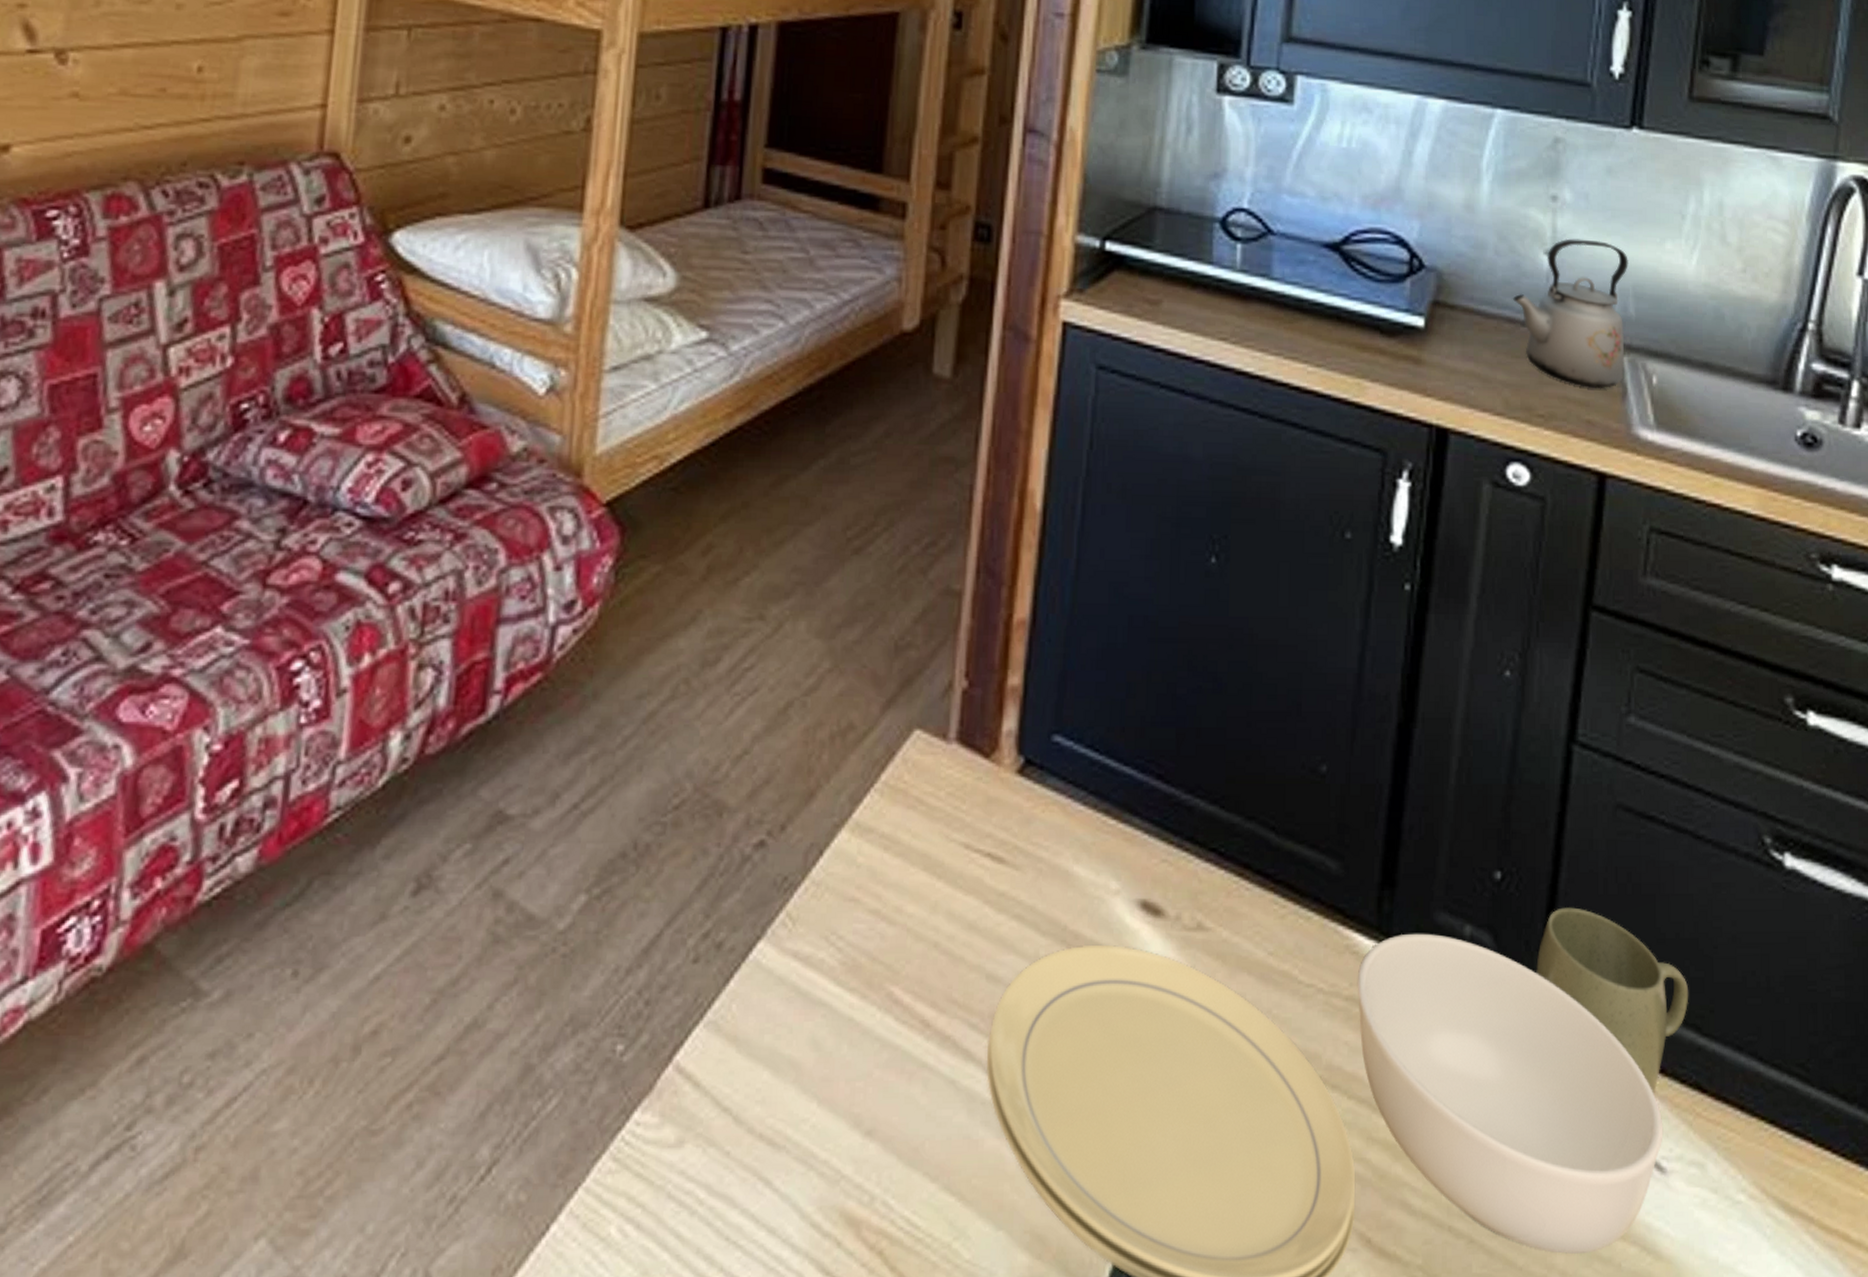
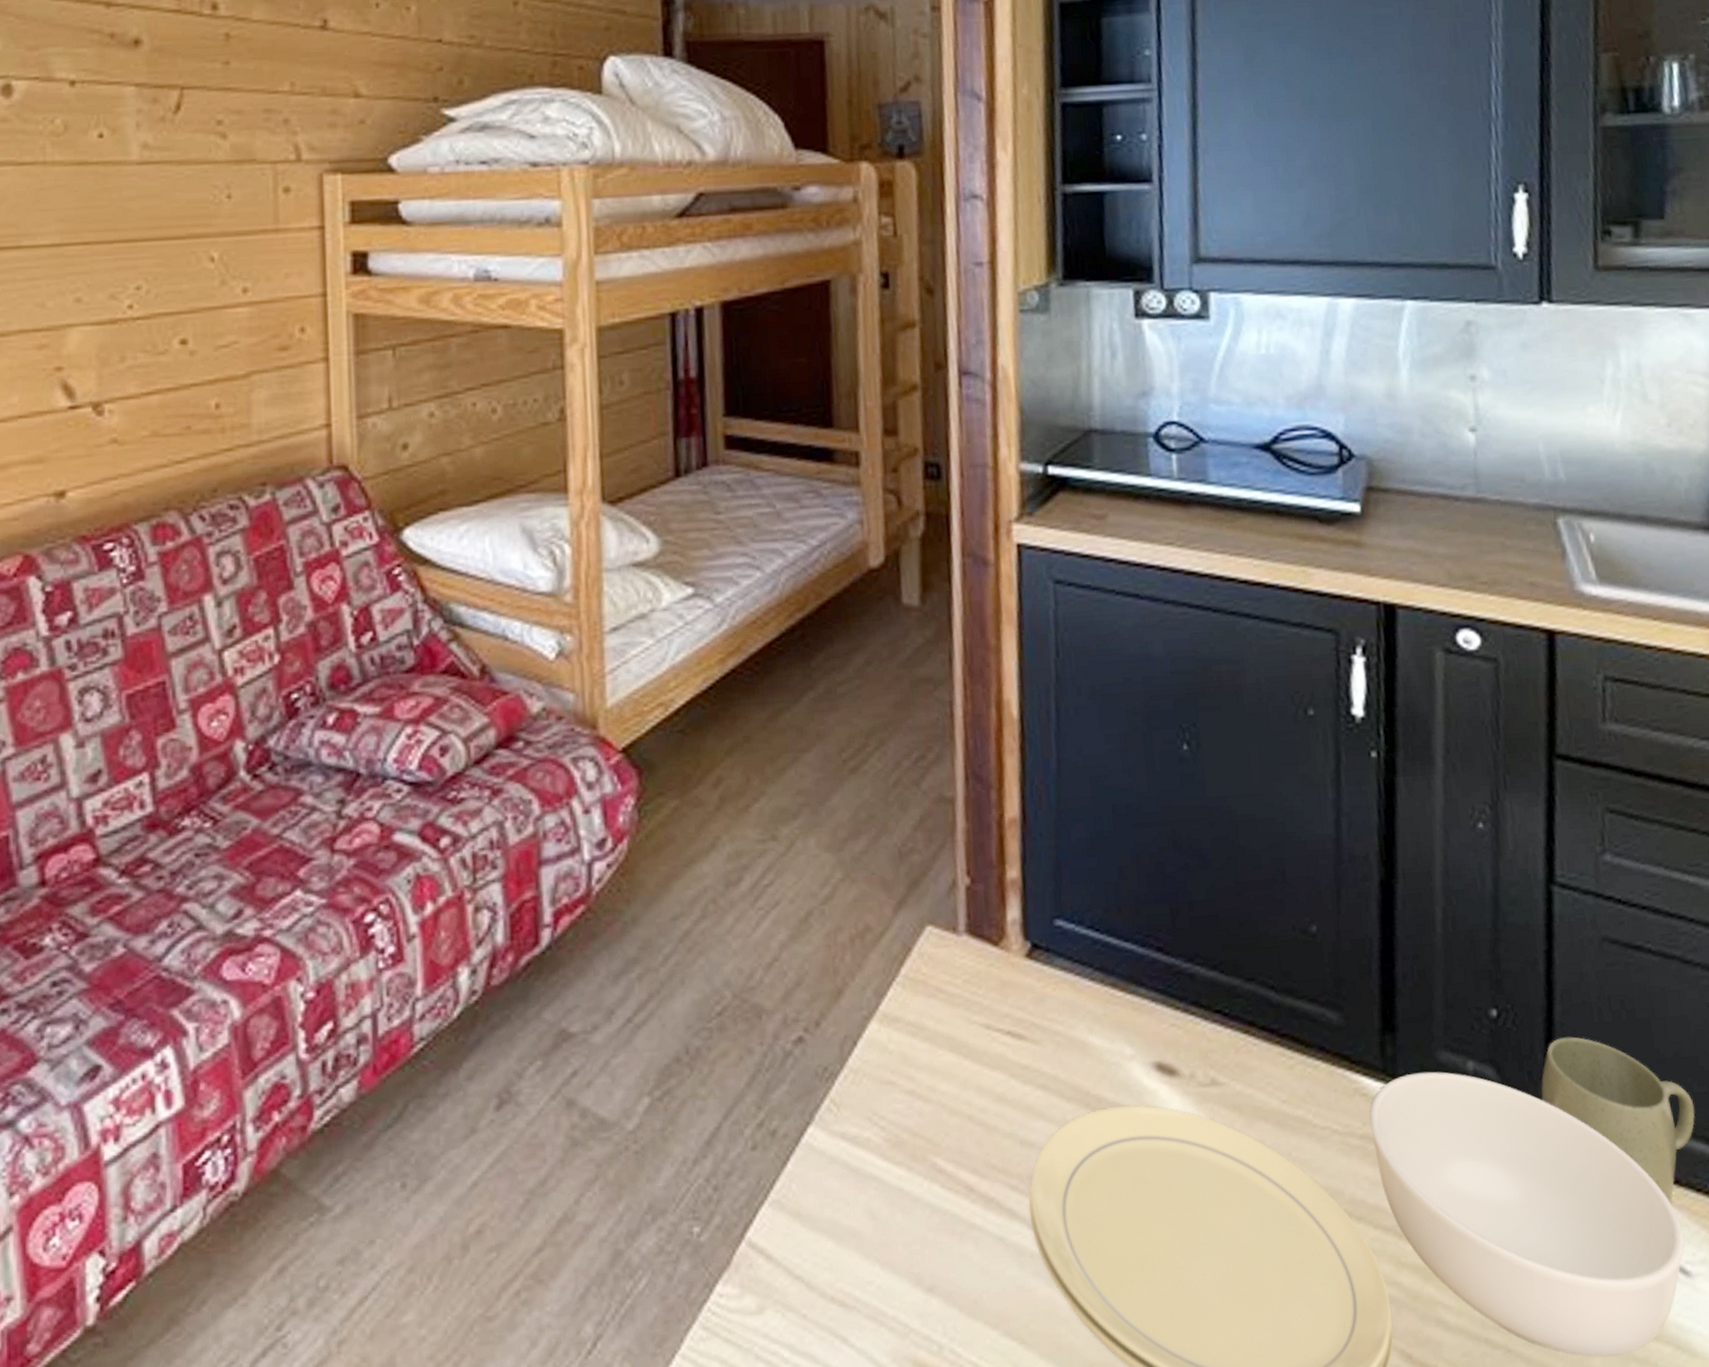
kettle: present [1512,238,1628,389] -> none [1443,413,1561,552]

